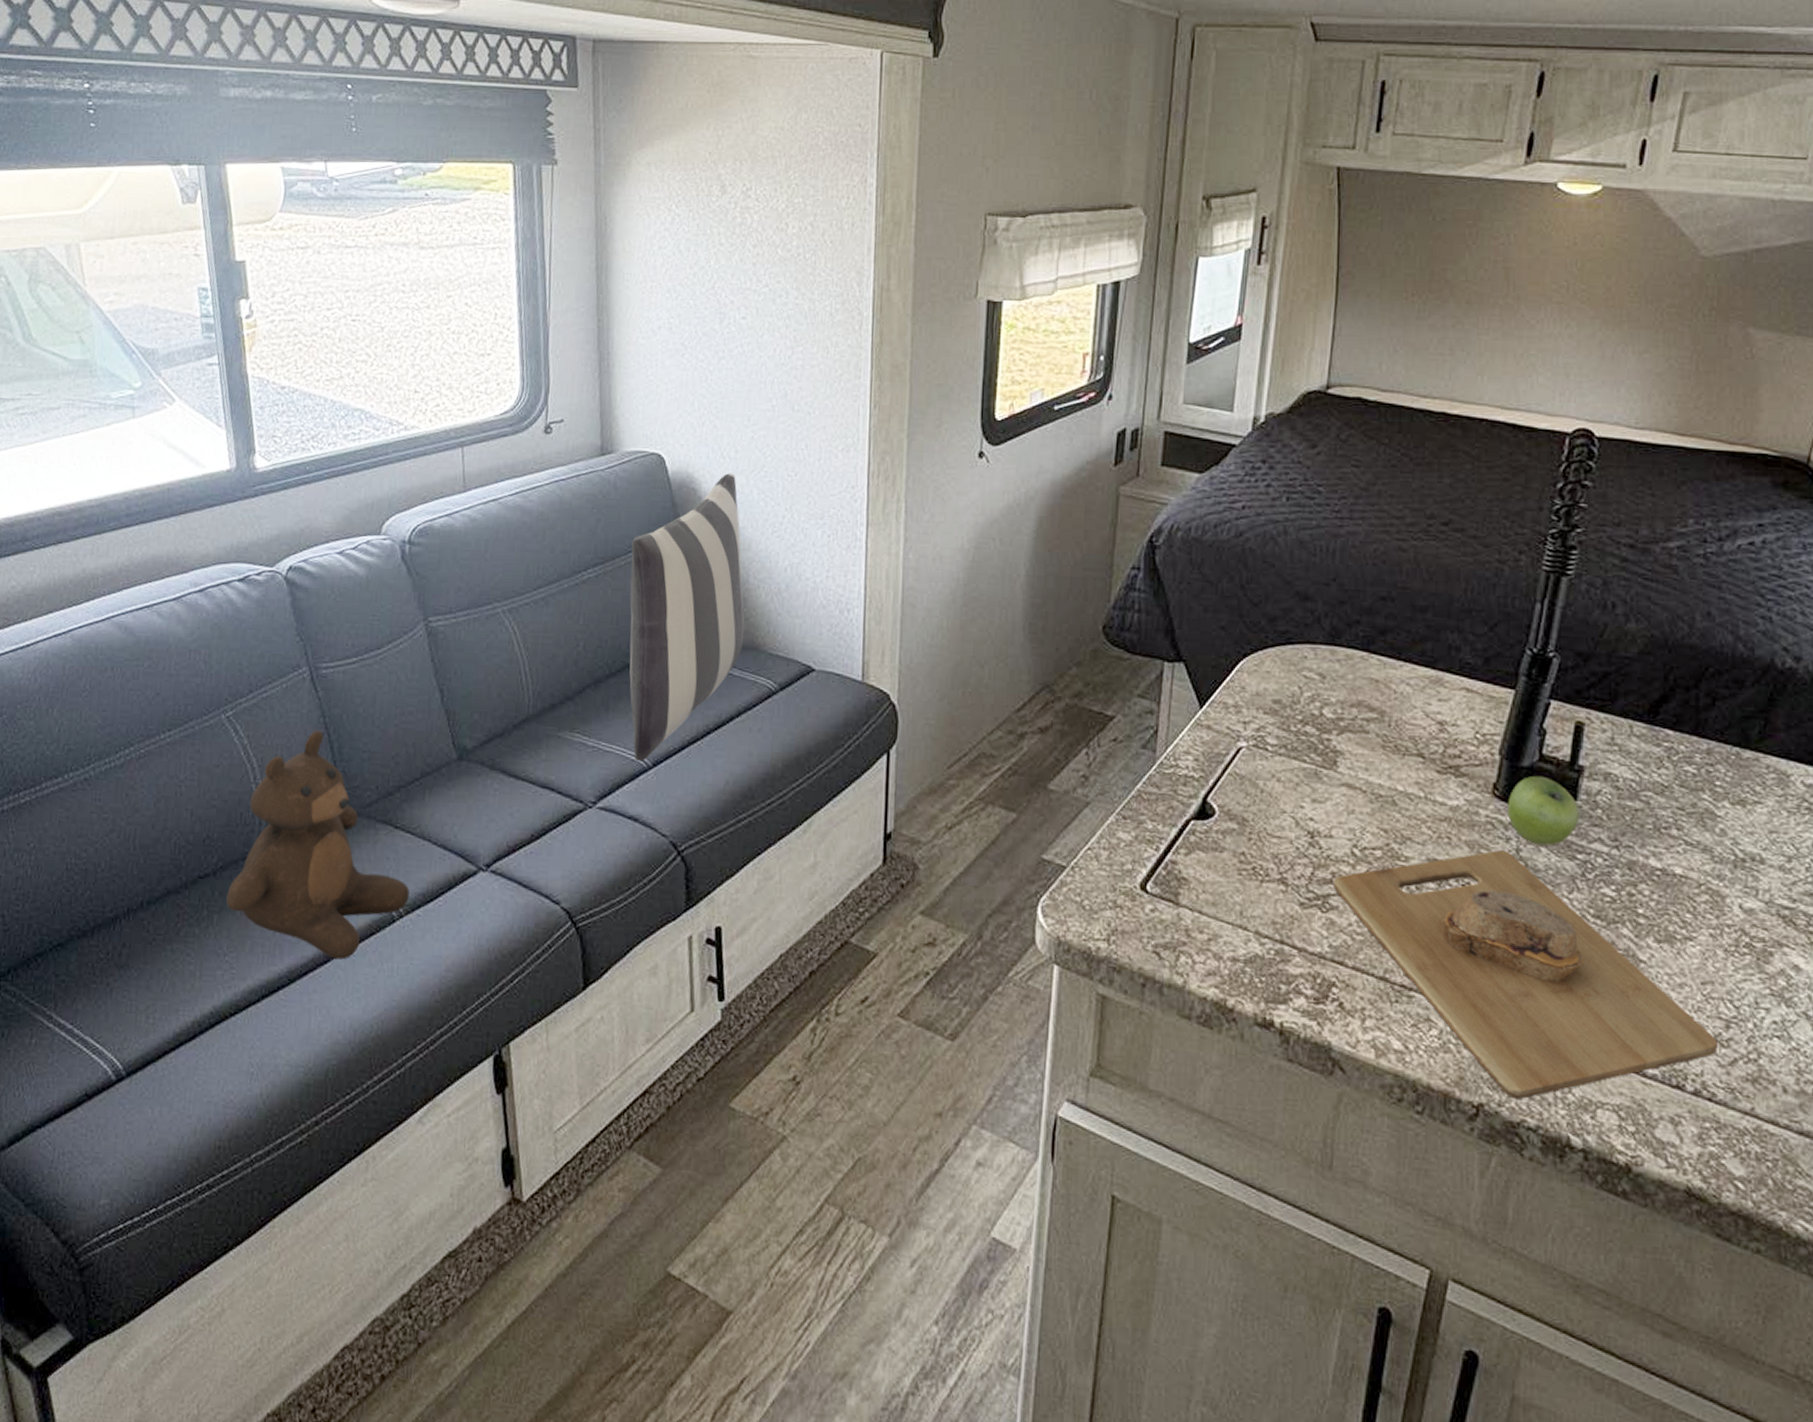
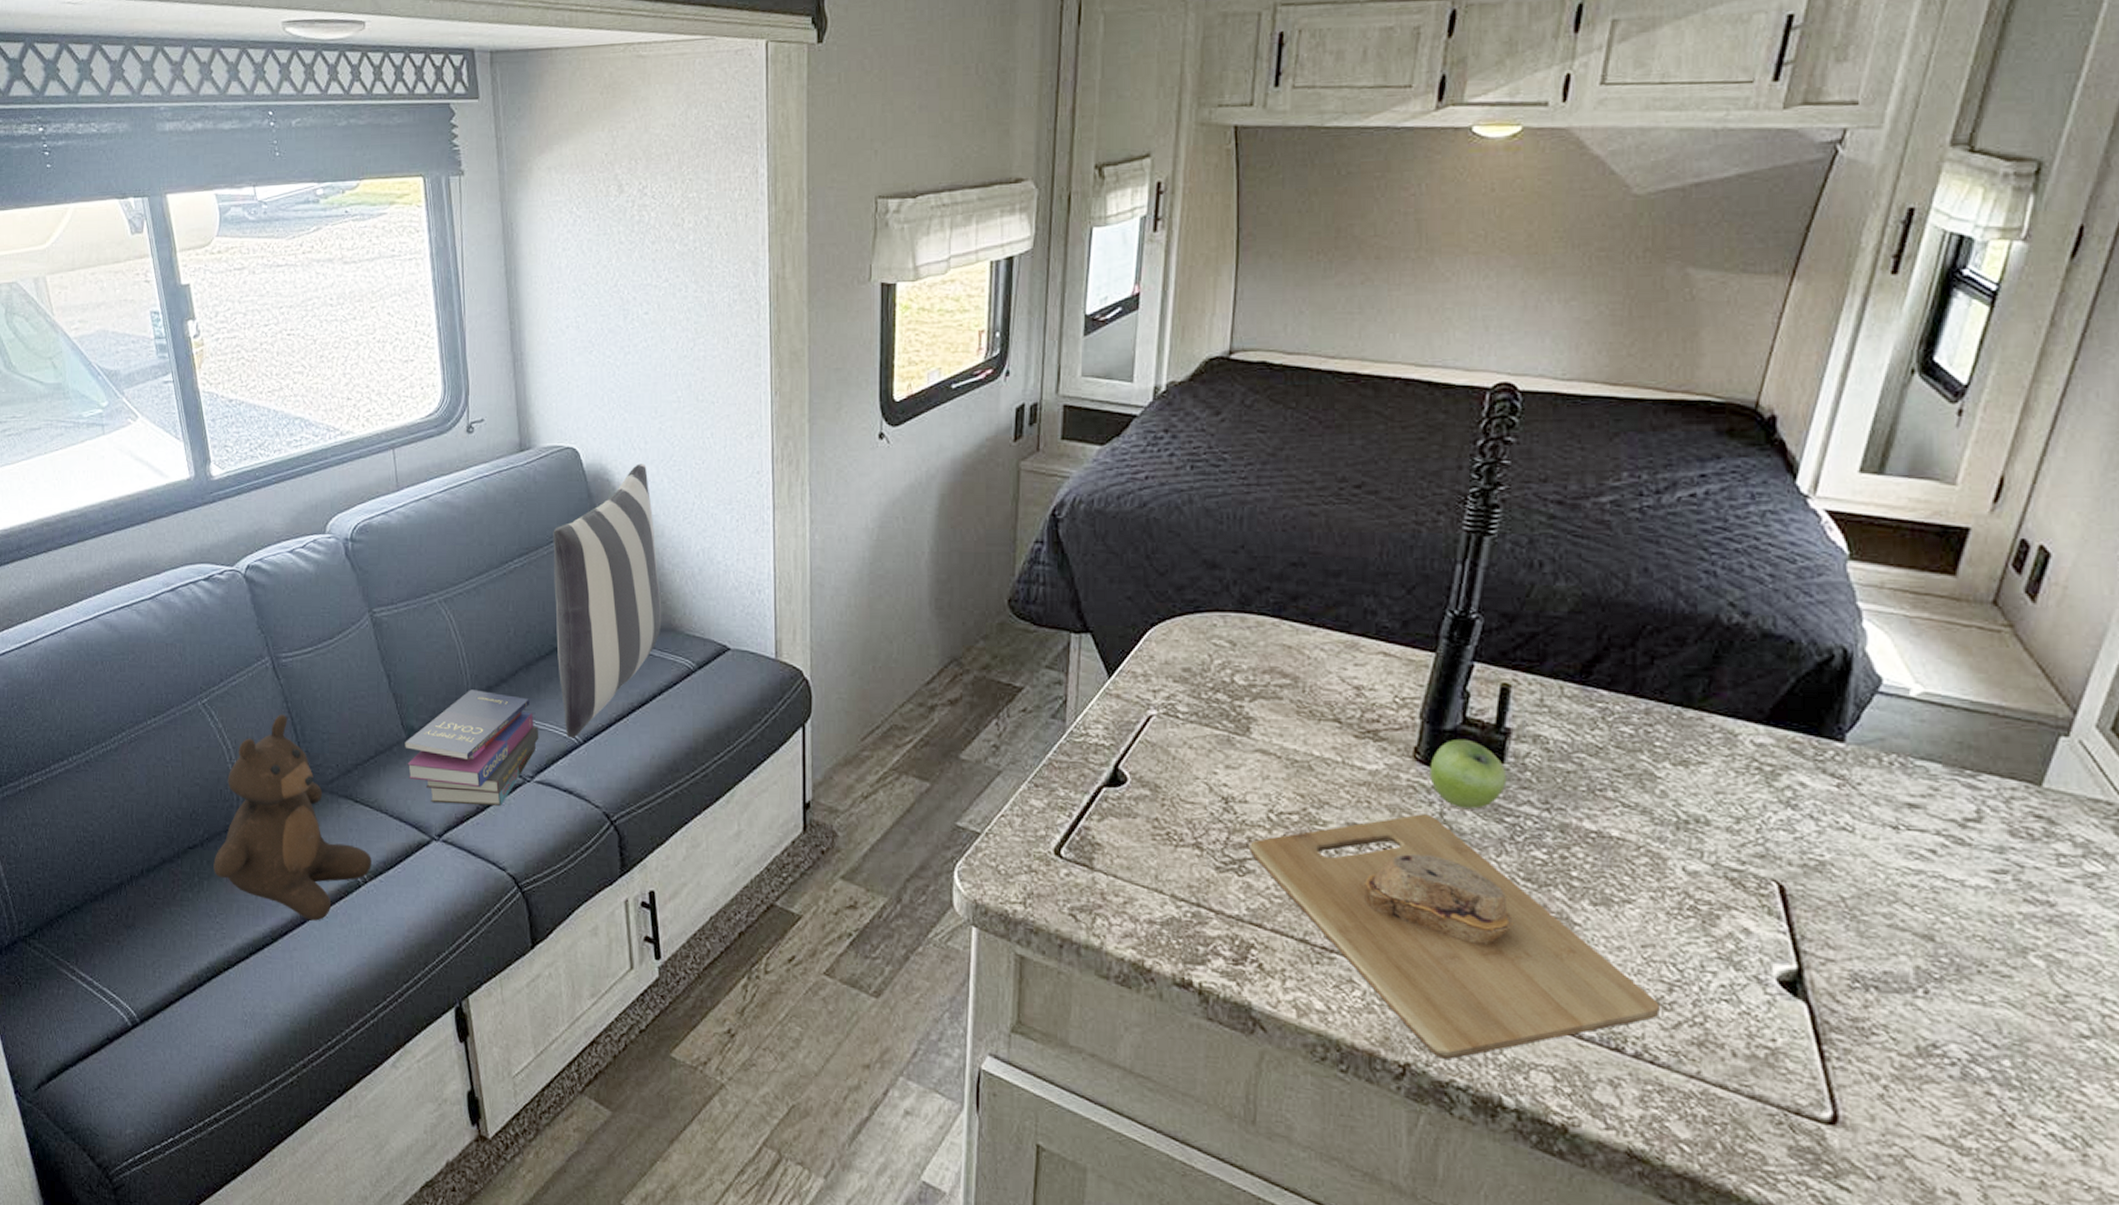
books: none [455,707,605,833] -> present [405,689,539,806]

